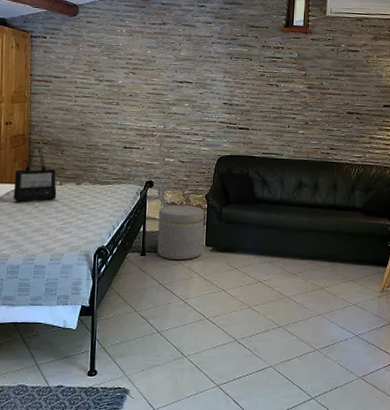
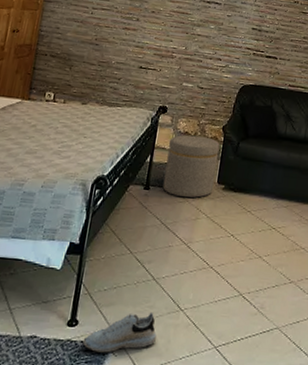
tote bag: present [13,147,57,203] -> none [8,59,61,120]
shoe: none [103,360,167,396] -> present [82,313,157,353]

